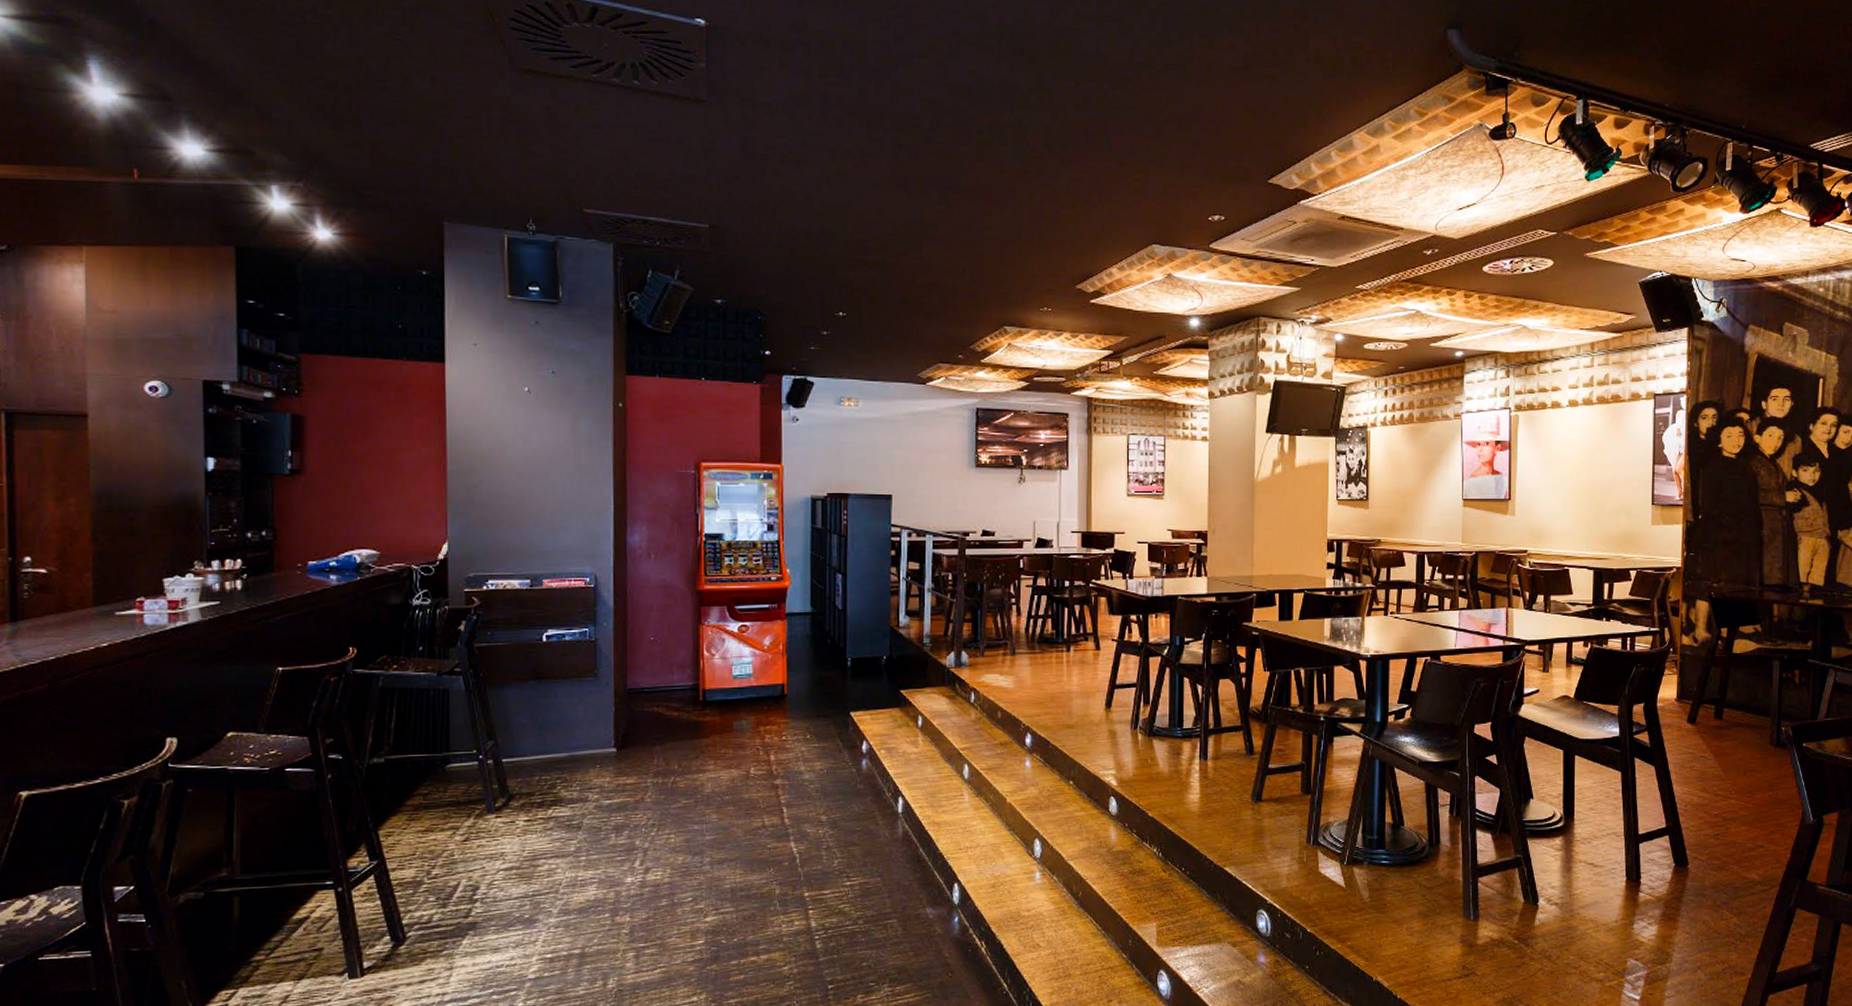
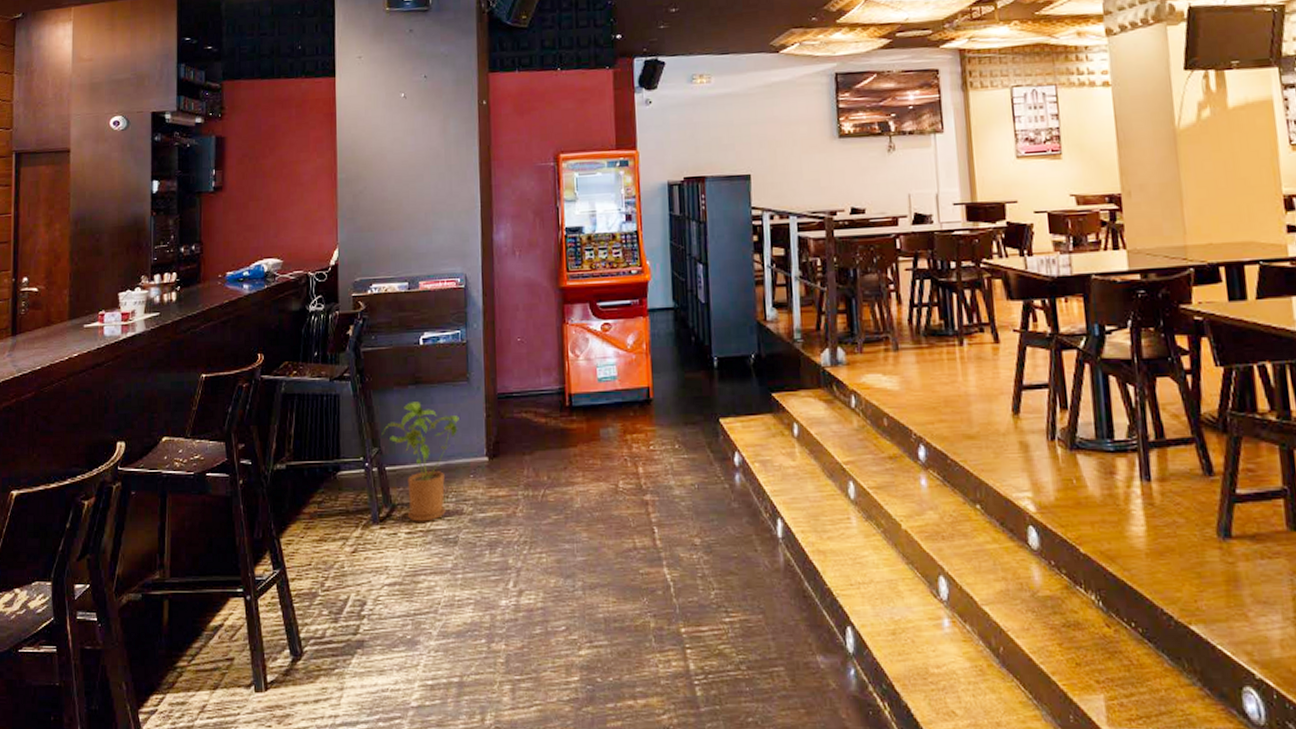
house plant: none [498,696,586,810] -> present [381,401,459,522]

